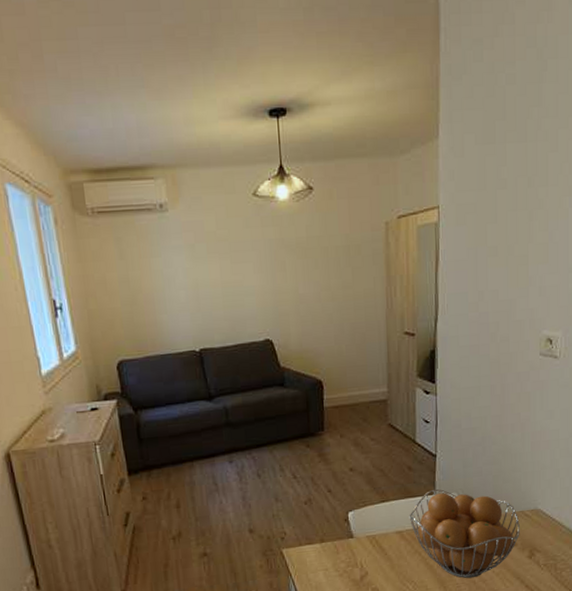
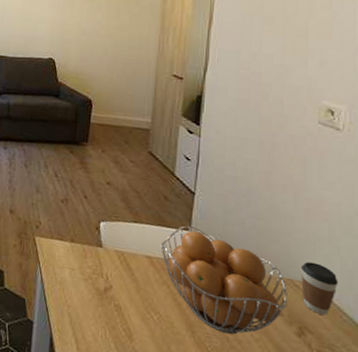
coffee cup: none [530,489,559,534] -> present [301,261,339,315]

